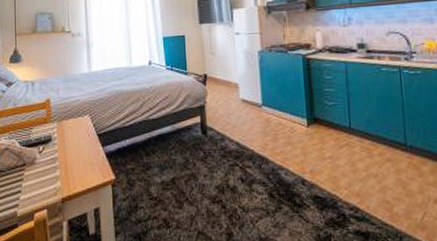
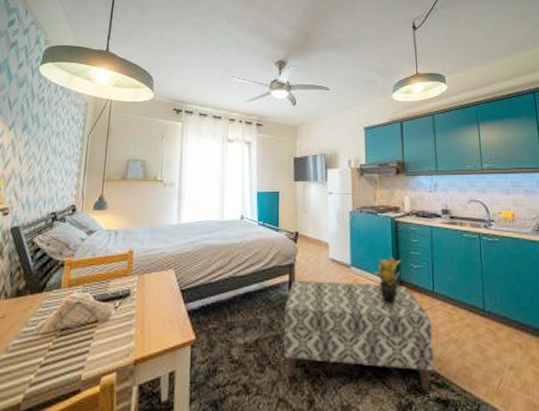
bench: none [198,121,353,224] -> present [284,280,435,391]
potted plant: none [286,94,315,141] -> present [374,256,401,304]

